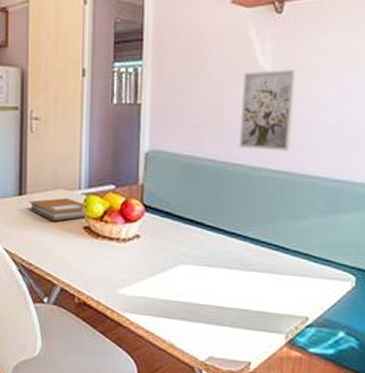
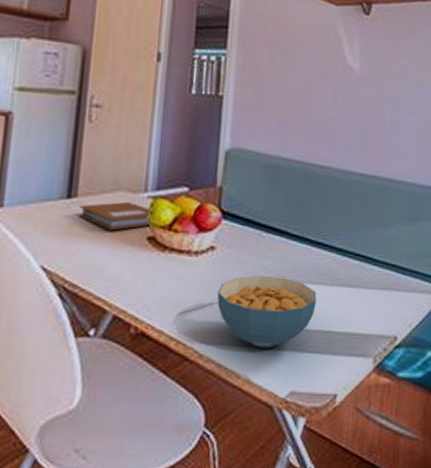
cereal bowl: none [144,260,231,321] -> present [217,276,317,349]
wall art: present [239,69,297,151] -> none [326,70,384,154]

